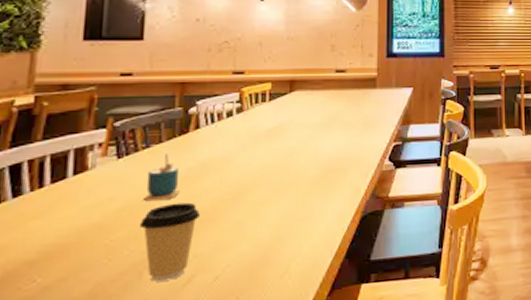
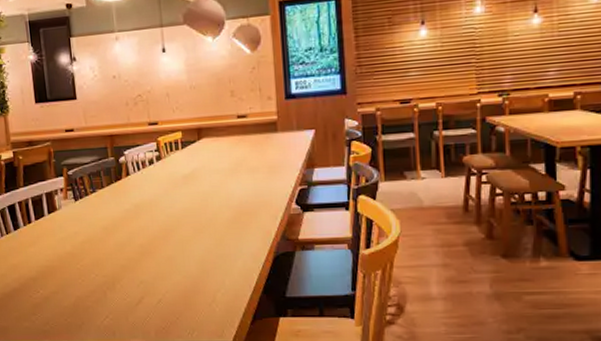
coffee cup: present [139,202,201,282] -> none [98,238,141,300]
cup: present [144,153,181,202] -> none [97,197,123,237]

